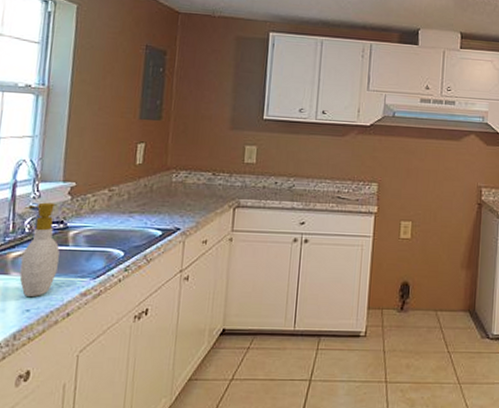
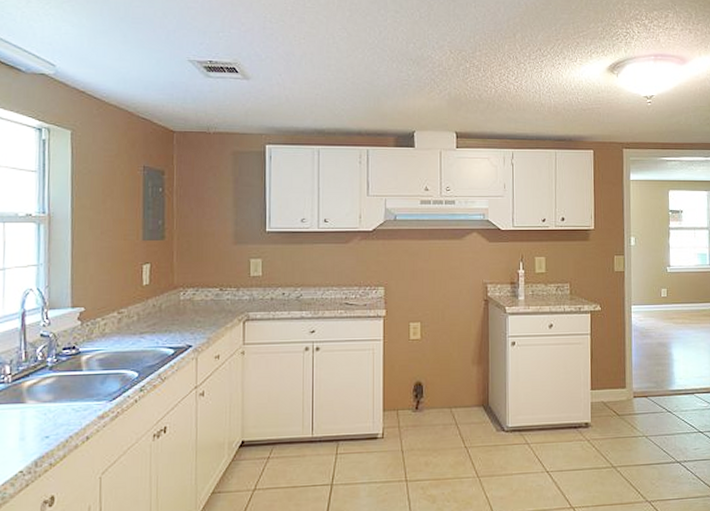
soap bottle: present [19,202,60,297] -> none [34,329,74,423]

